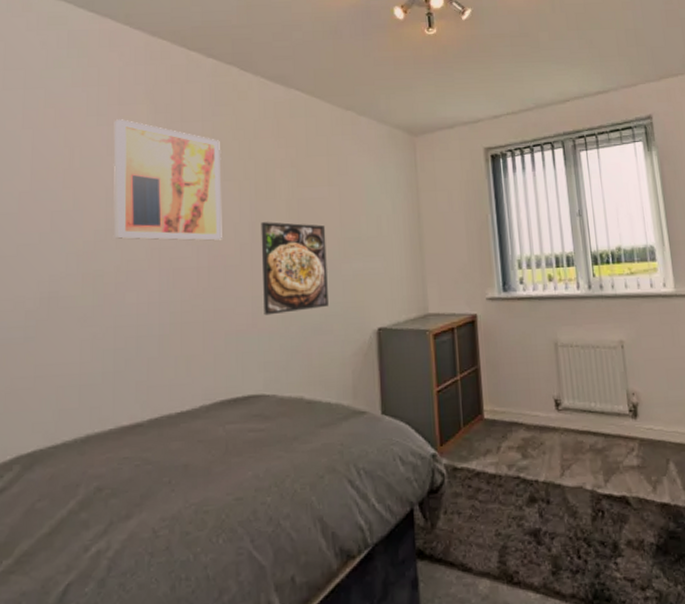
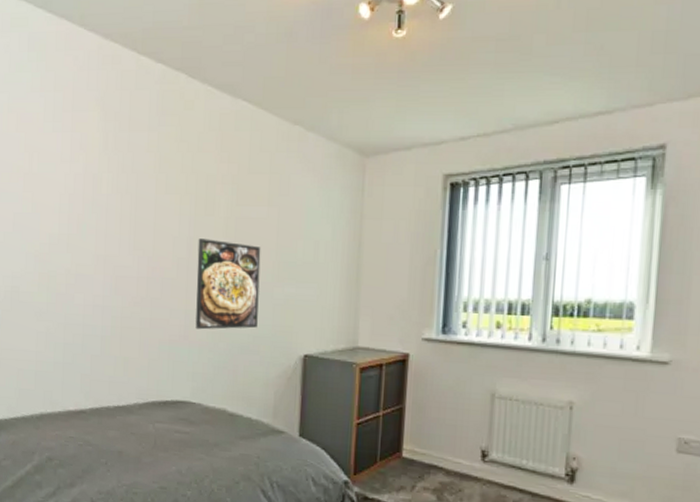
wall art: present [113,119,222,241] -> none [65,126,165,253]

